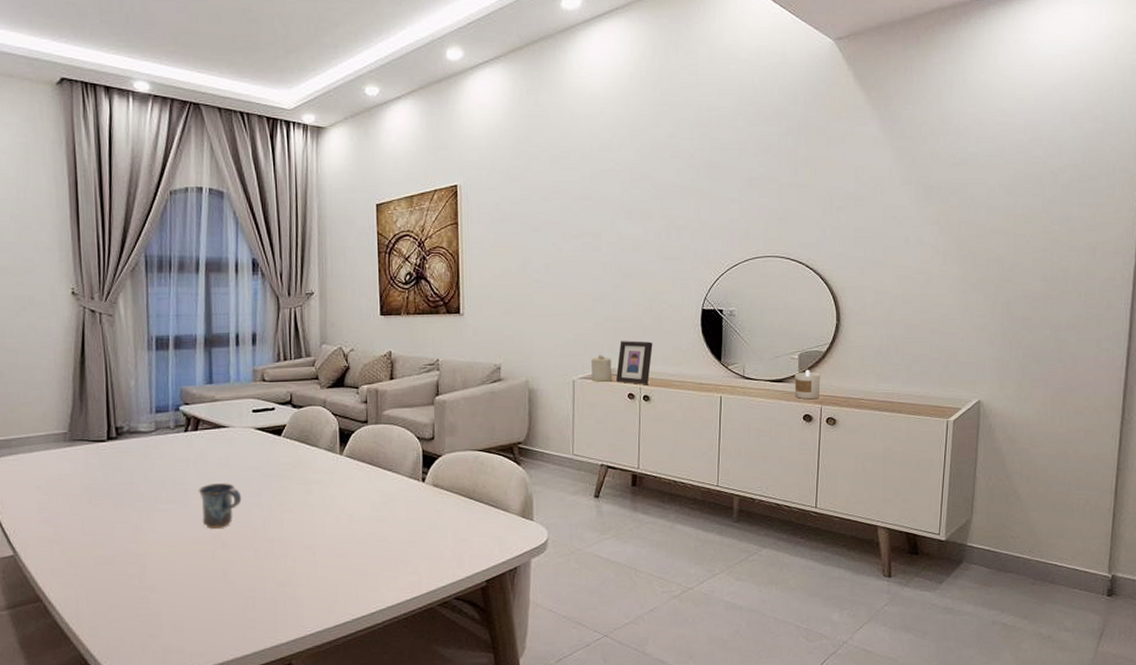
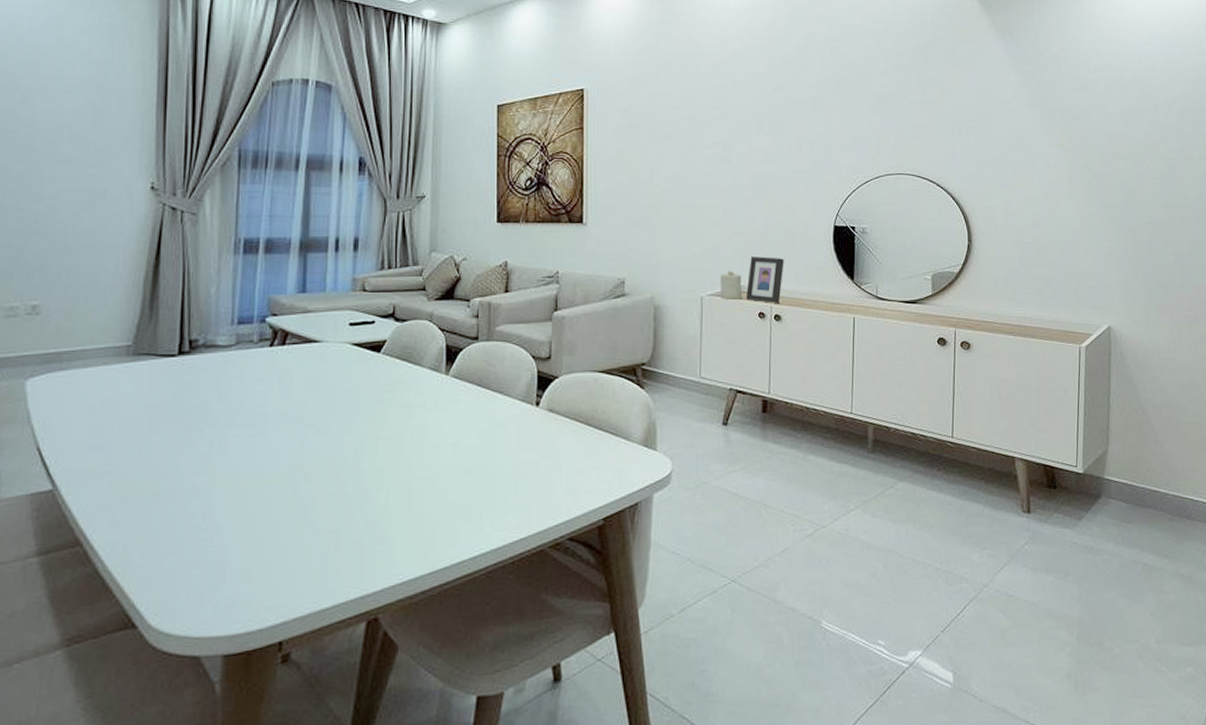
mug: present [198,483,242,529] -> none [280,405,331,458]
candle: present [795,369,821,400] -> none [928,290,954,322]

